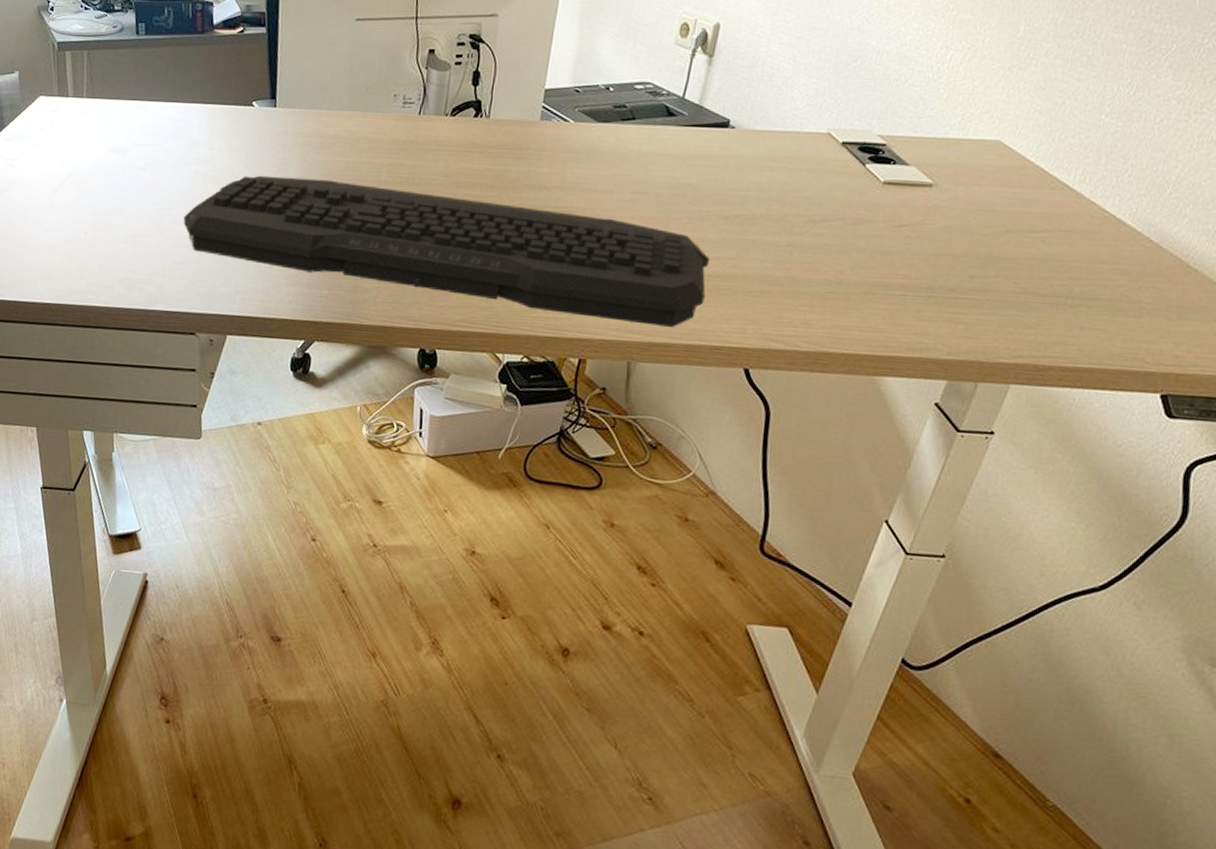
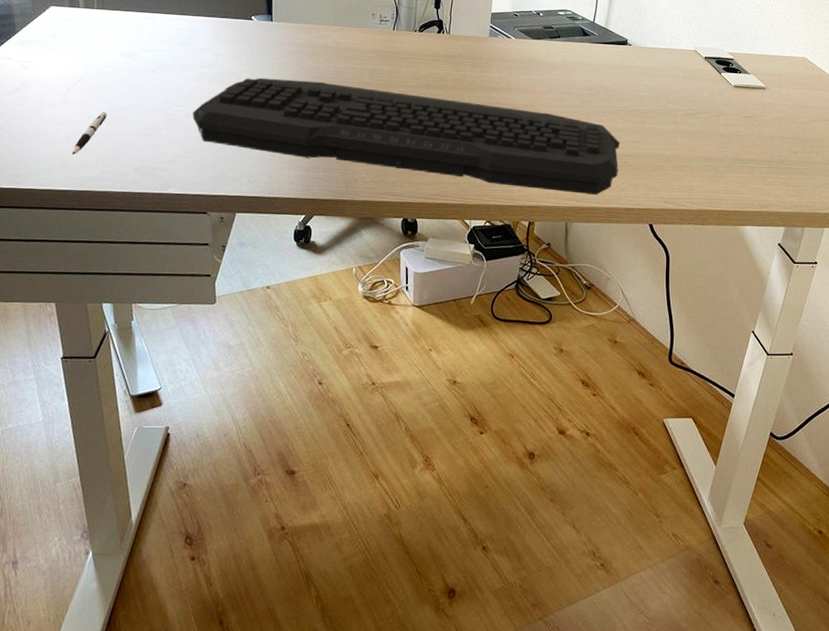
pen: none [56,216,94,264] -> present [71,112,107,155]

